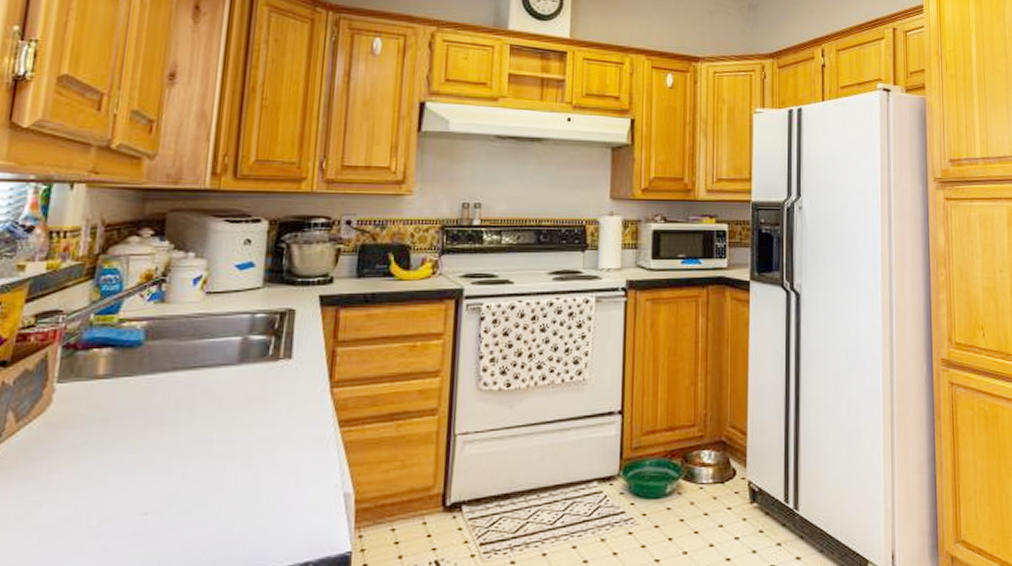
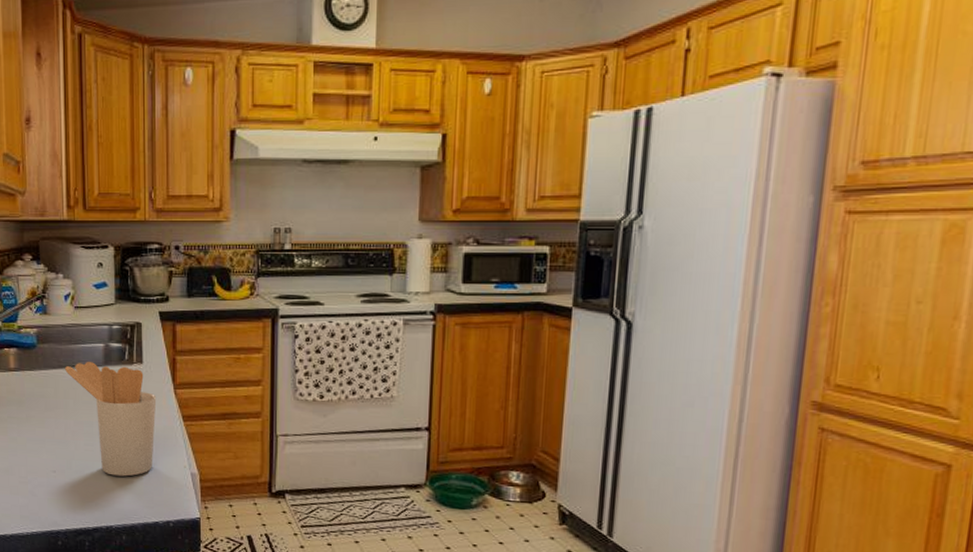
utensil holder: none [181,359,306,509] -> present [65,361,157,477]

